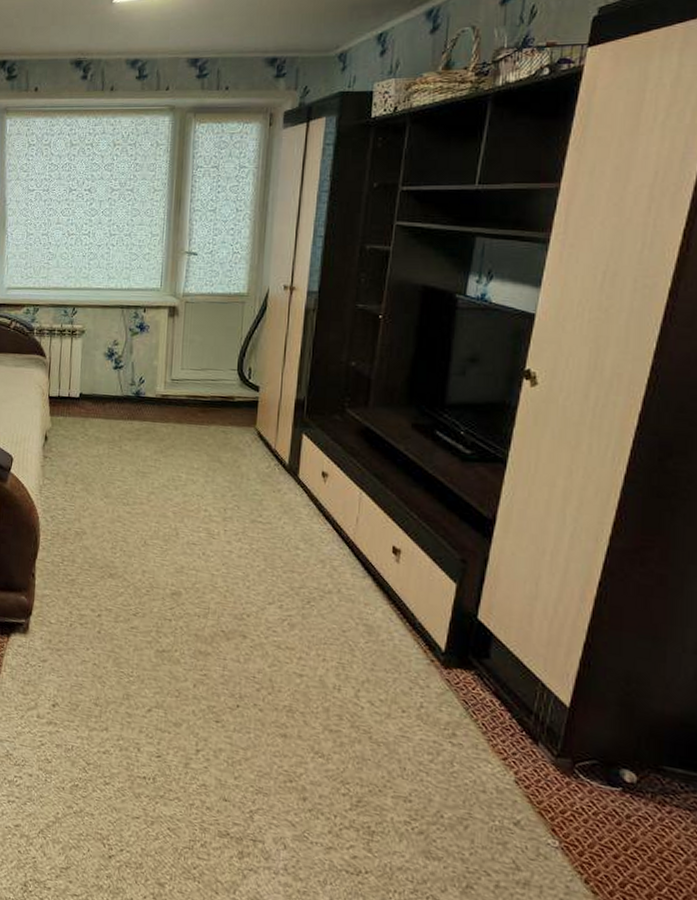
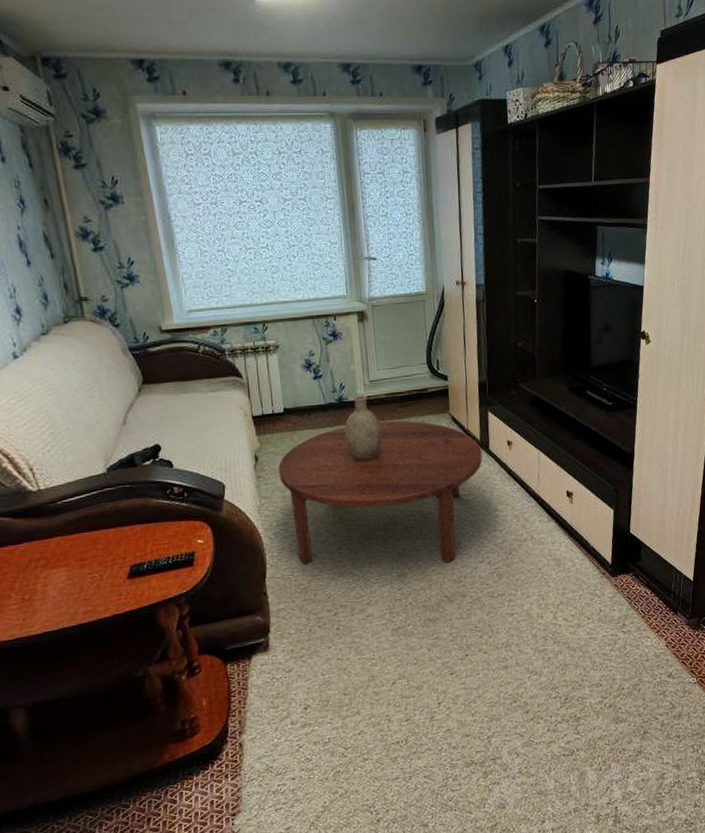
coffee table: none [65,422,289,594] -> present [278,420,482,564]
decorative vase: none [136,392,176,462] -> present [344,395,382,461]

